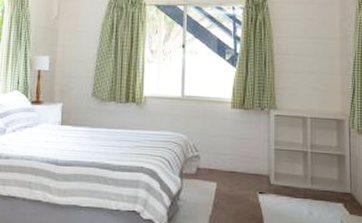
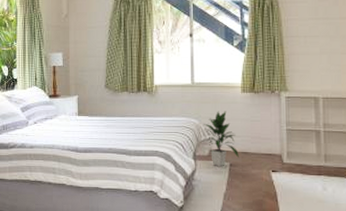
indoor plant: none [192,126,226,187] -> present [204,111,239,167]

